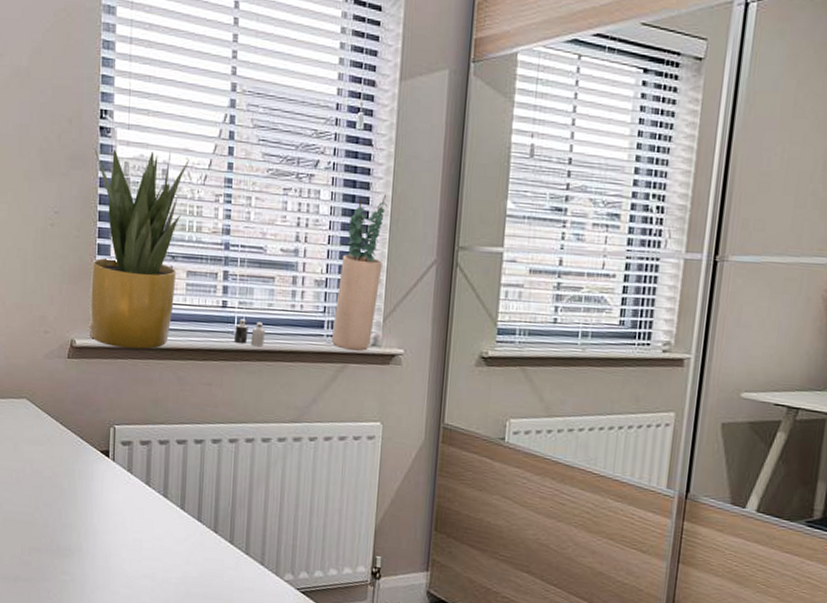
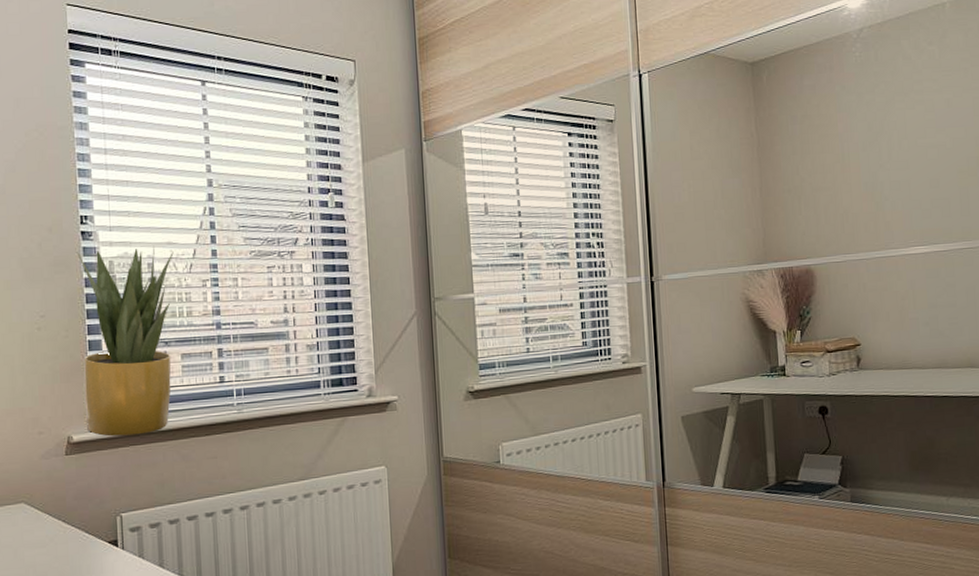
candle: present [234,319,266,348] -> none [234,391,265,415]
vase: present [332,193,388,352] -> none [329,260,368,405]

